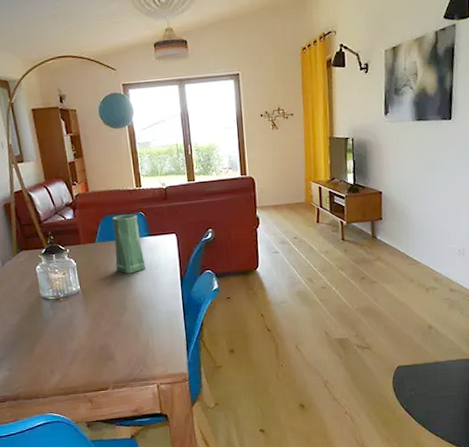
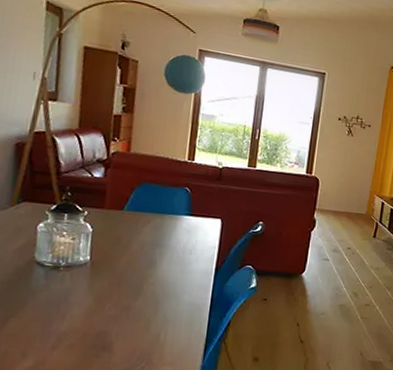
vase: present [112,214,146,274] -> none [141,186,182,254]

